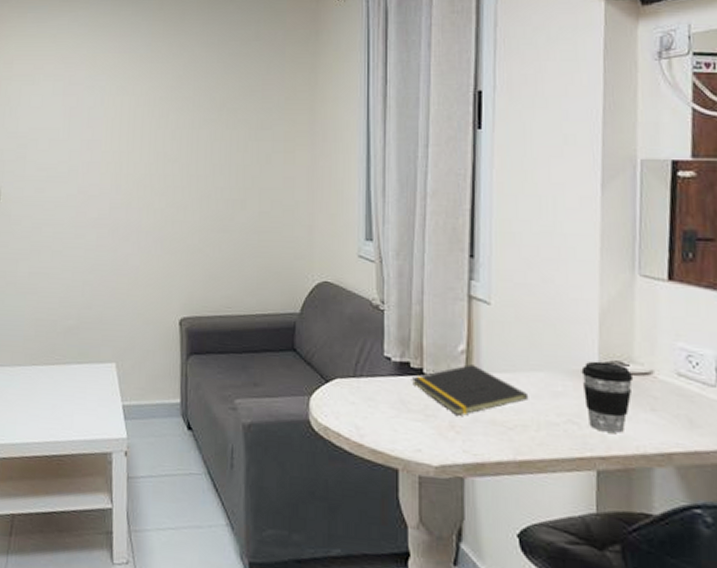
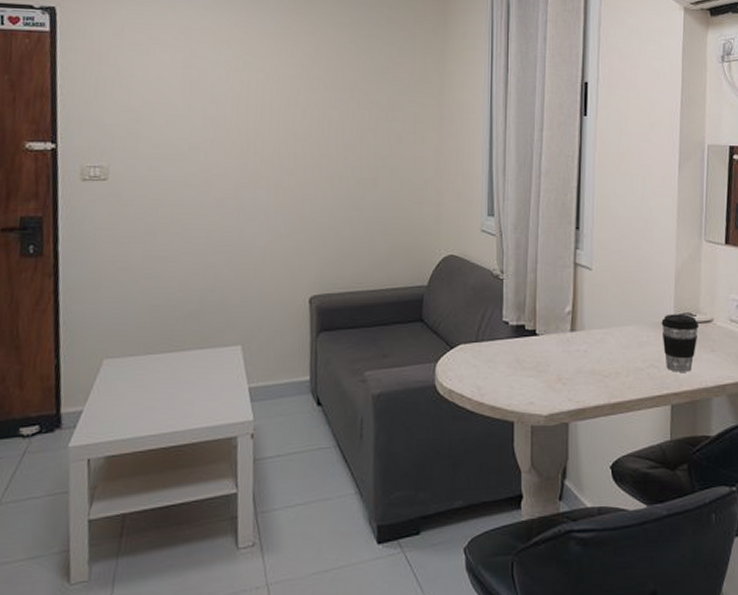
notepad: present [411,364,529,416] -> none [525,323,621,369]

